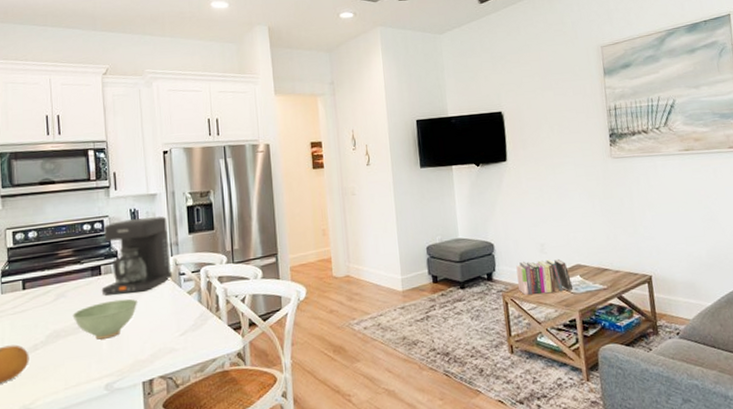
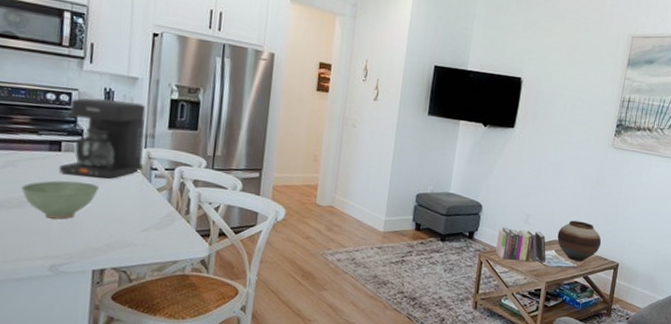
vase: none [578,239,627,282] -> present [557,220,602,262]

